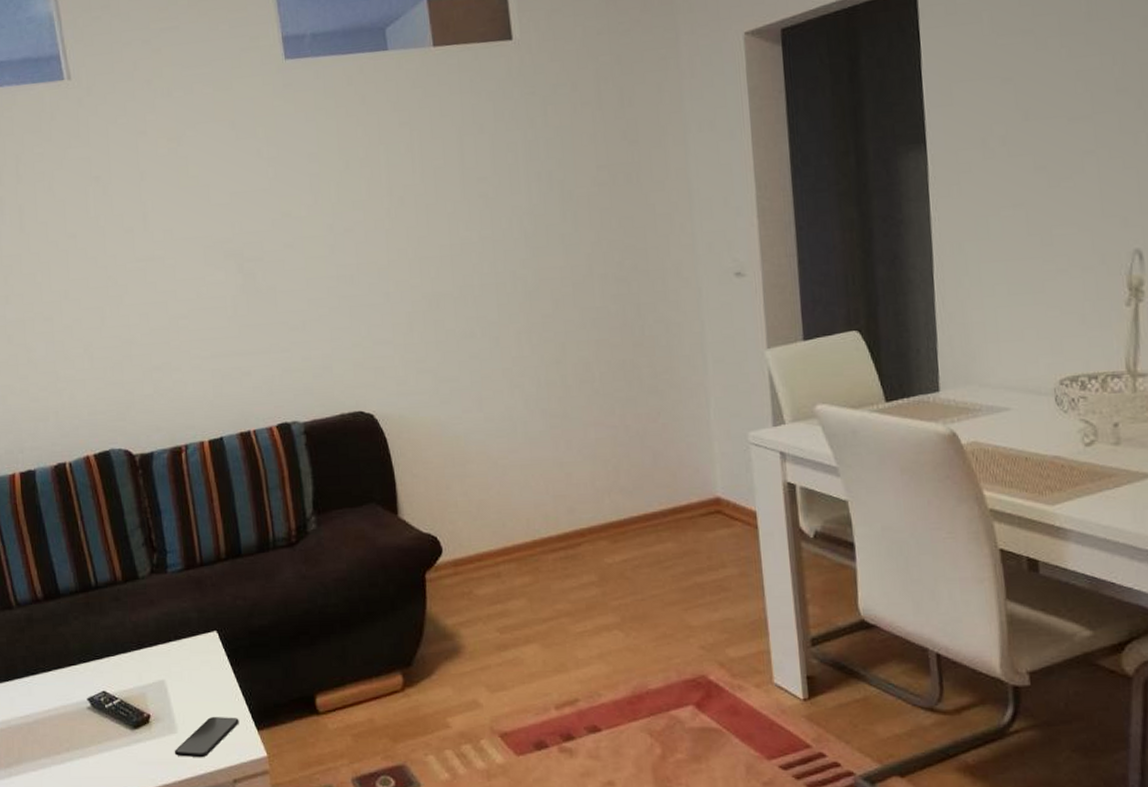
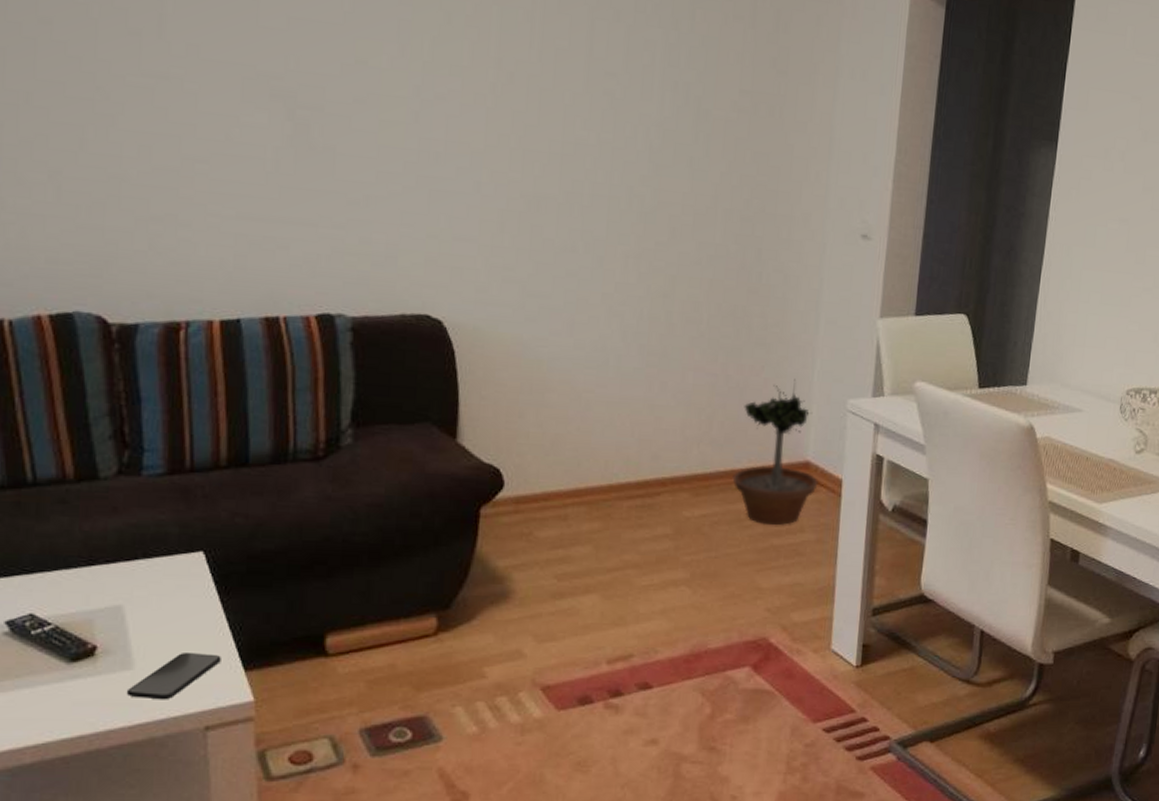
potted tree: none [646,419,732,563] -> present [732,378,818,525]

